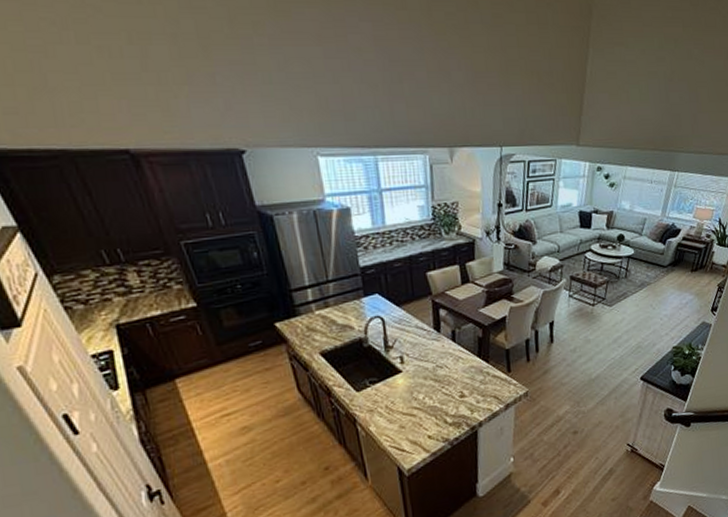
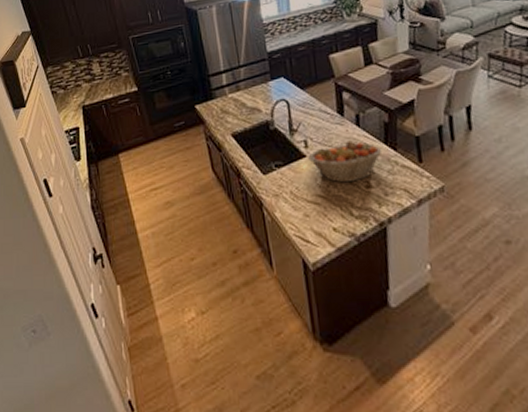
fruit basket: none [404,355,476,395] -> present [308,140,382,183]

